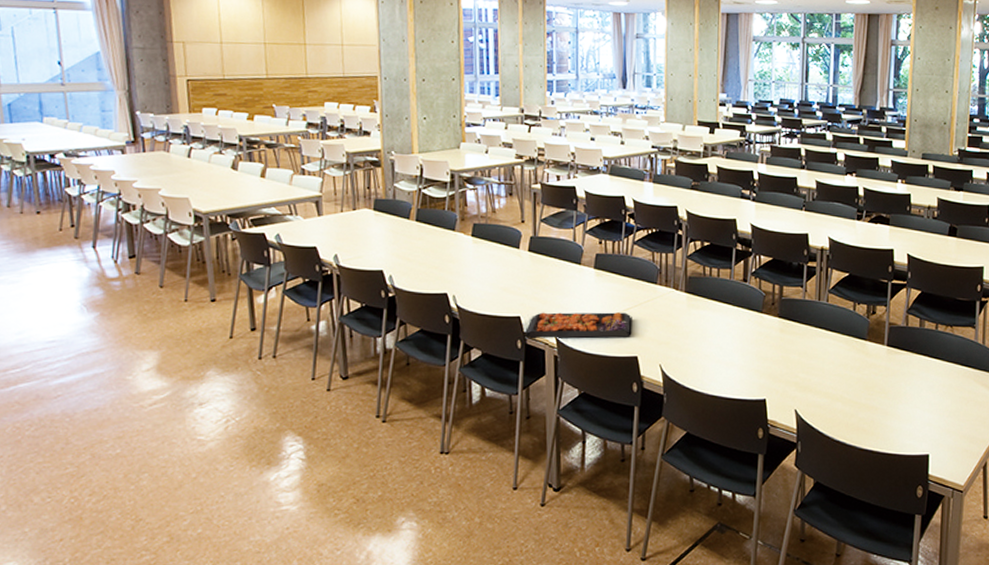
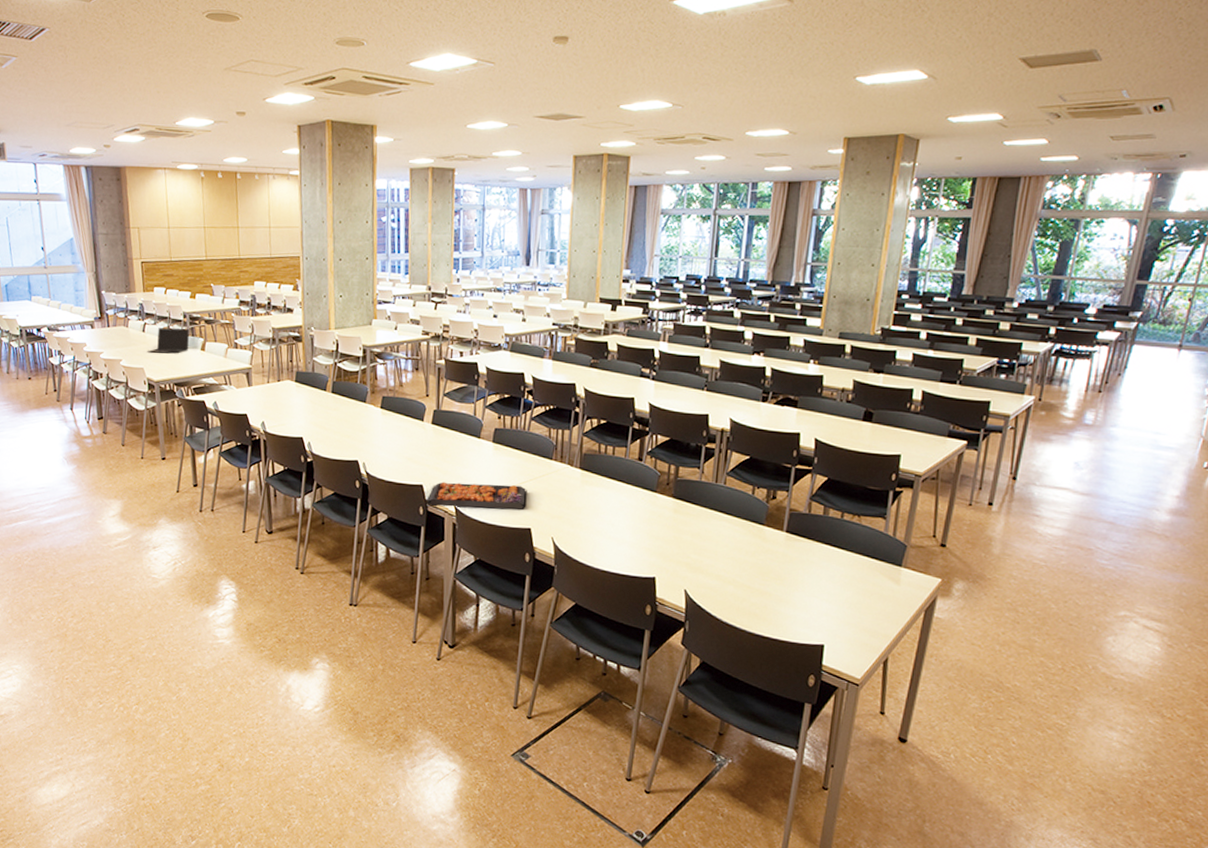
laptop: none [193,152,246,182] -> present [147,328,189,354]

